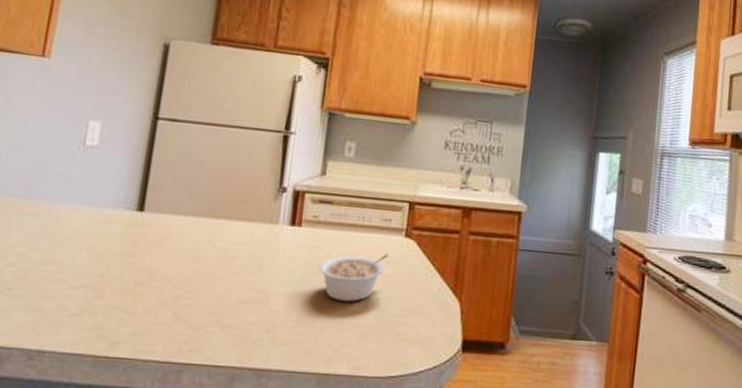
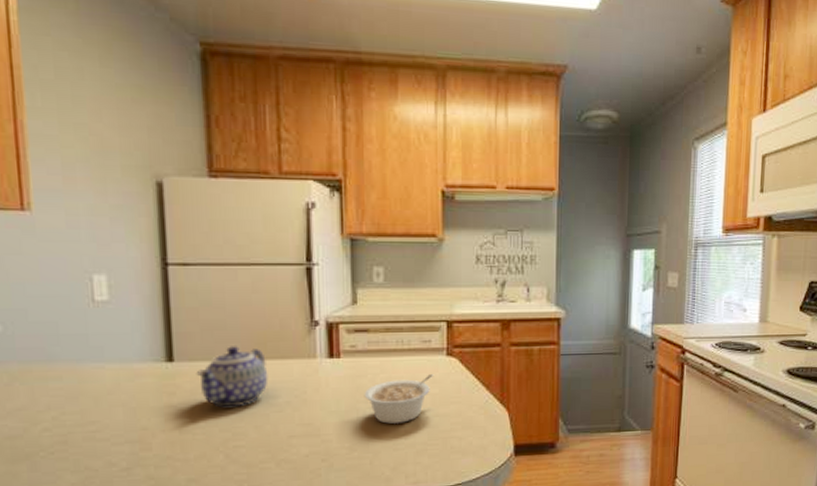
teapot: none [162,203,231,265] -> present [196,346,268,408]

